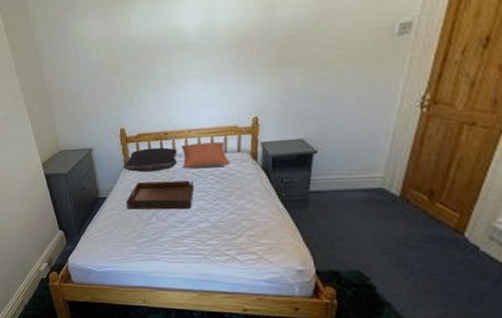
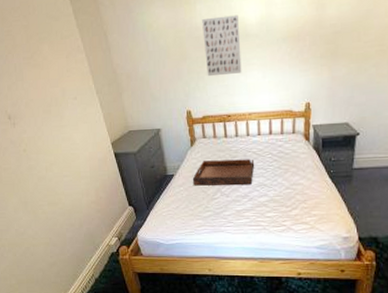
pillow: present [123,147,177,173] -> none [189,128,240,152]
wall art: none [137,22,180,92] -> present [202,14,242,77]
pillow: present [181,141,230,169] -> none [243,124,286,149]

